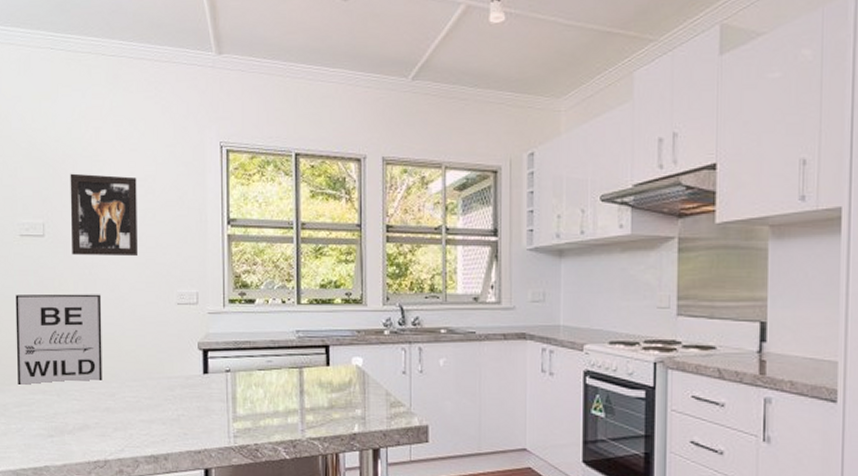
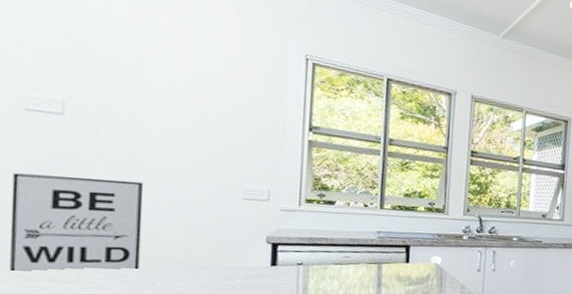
wall art: present [70,173,137,257] -> none [104,54,201,149]

